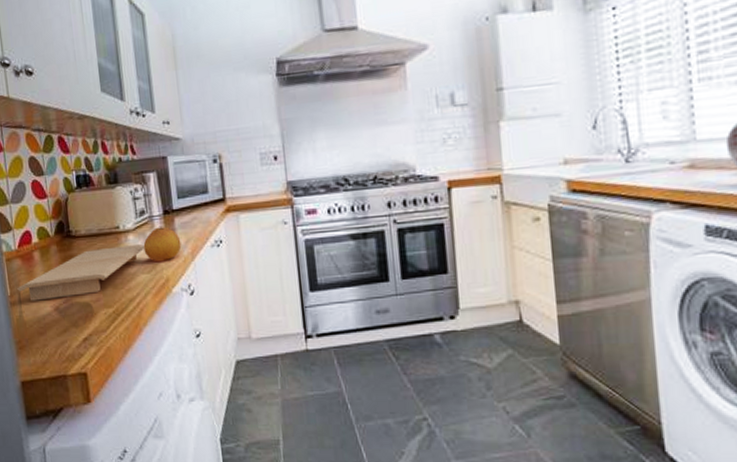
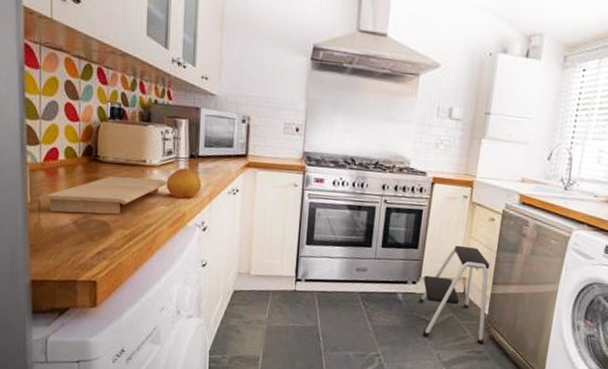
step stool: none [463,258,563,387] -> present [419,245,490,344]

